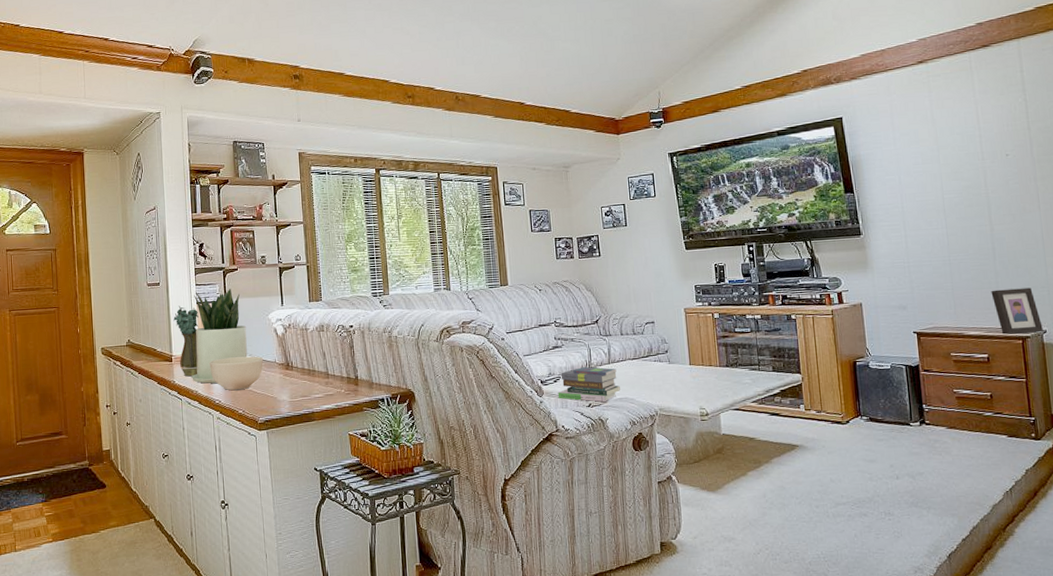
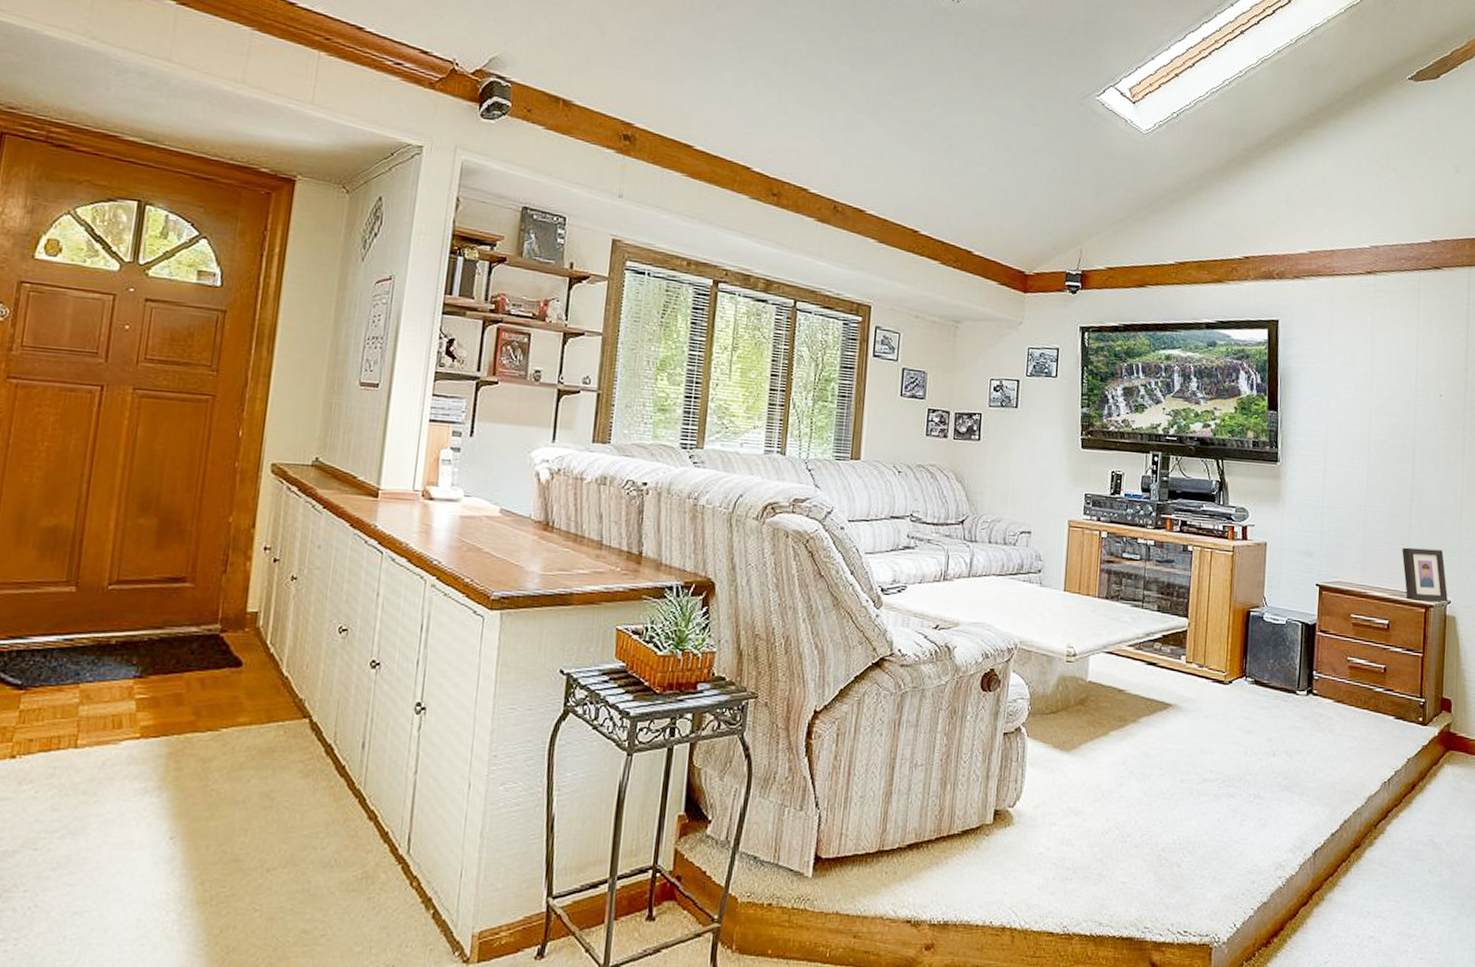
vase: present [173,305,199,377] -> none [388,420,430,523]
planter: present [191,289,247,384] -> none [402,403,497,536]
bowl: present [209,356,263,390] -> none [432,502,513,550]
books: present [557,367,620,403] -> none [899,577,977,626]

